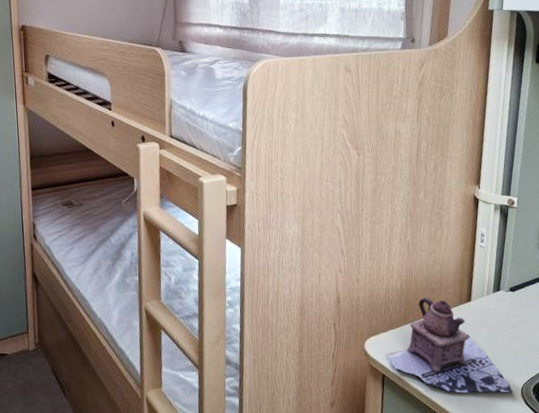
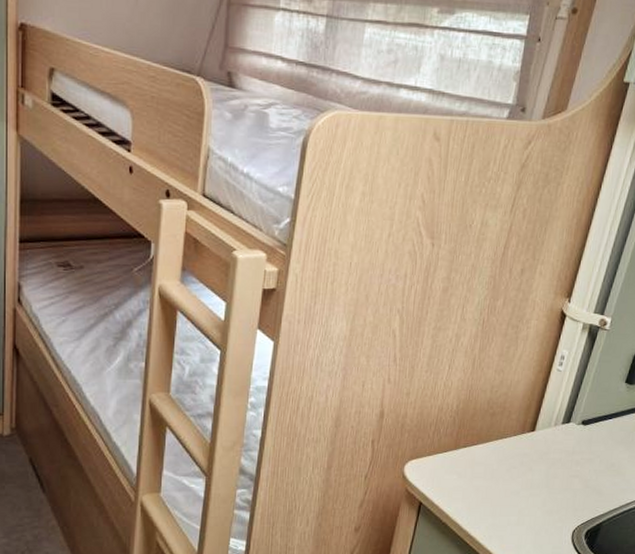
teapot: present [388,297,513,394] -> none [429,421,563,535]

